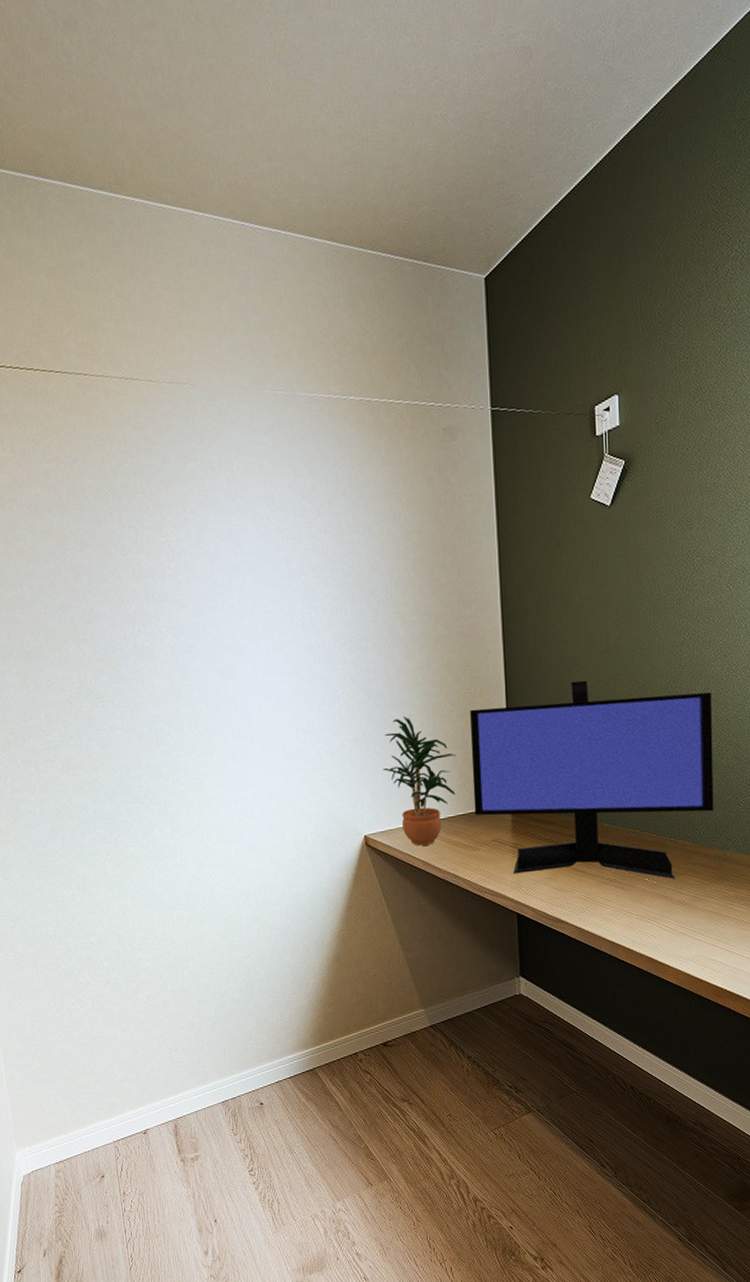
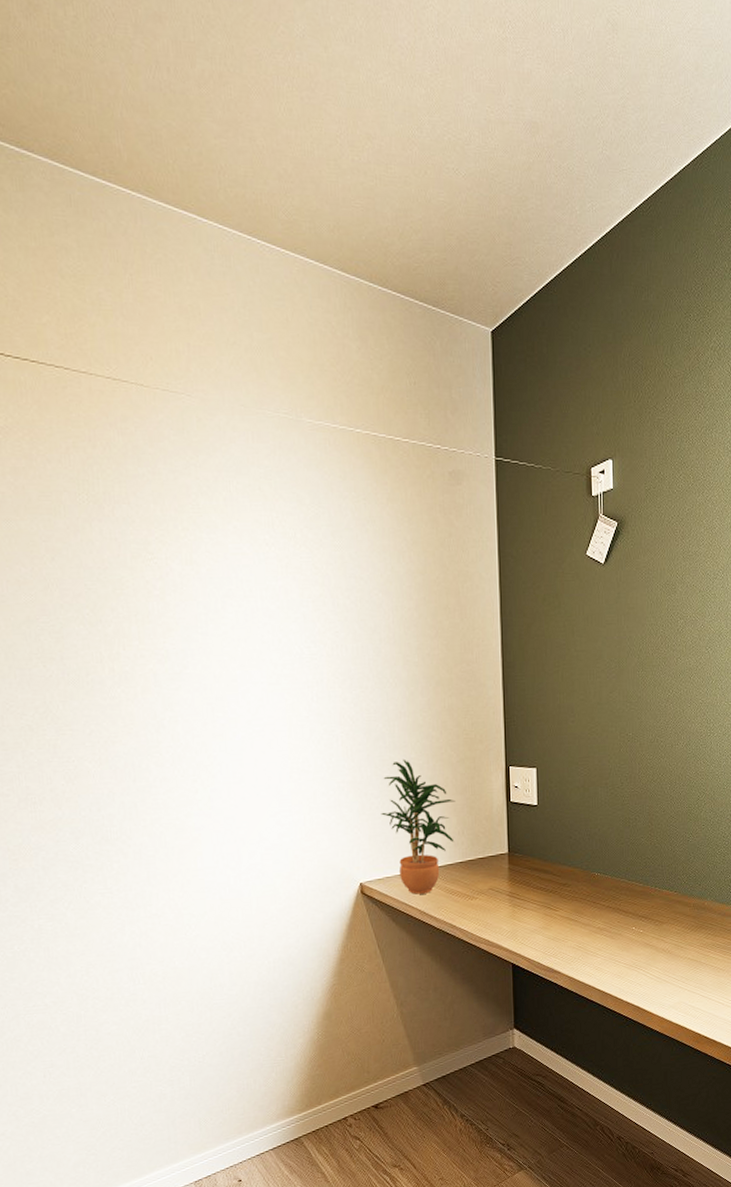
monitor: present [470,680,714,879] -> none [469,731,694,928]

